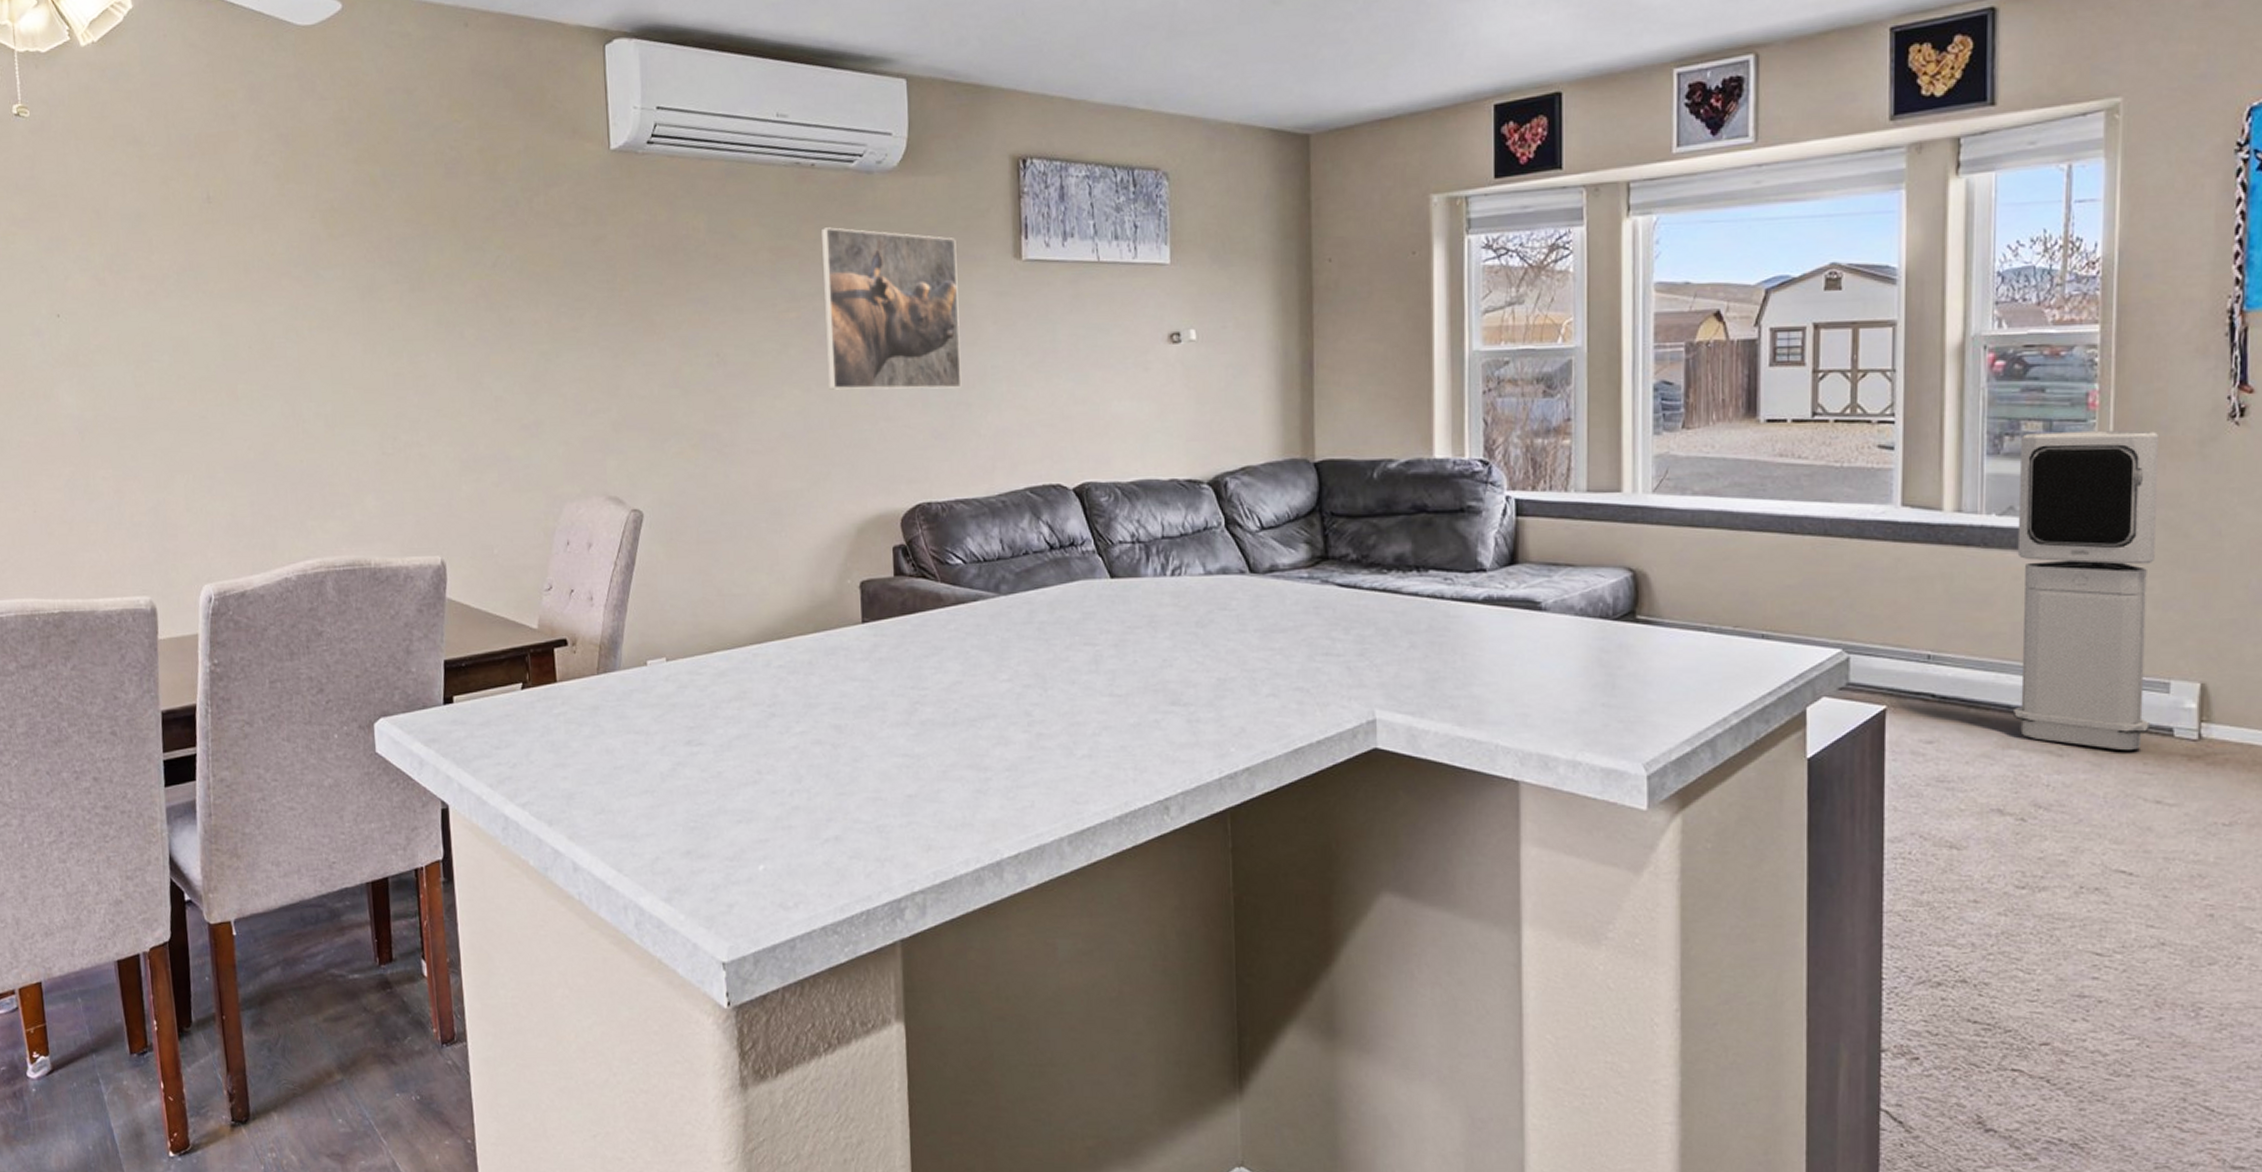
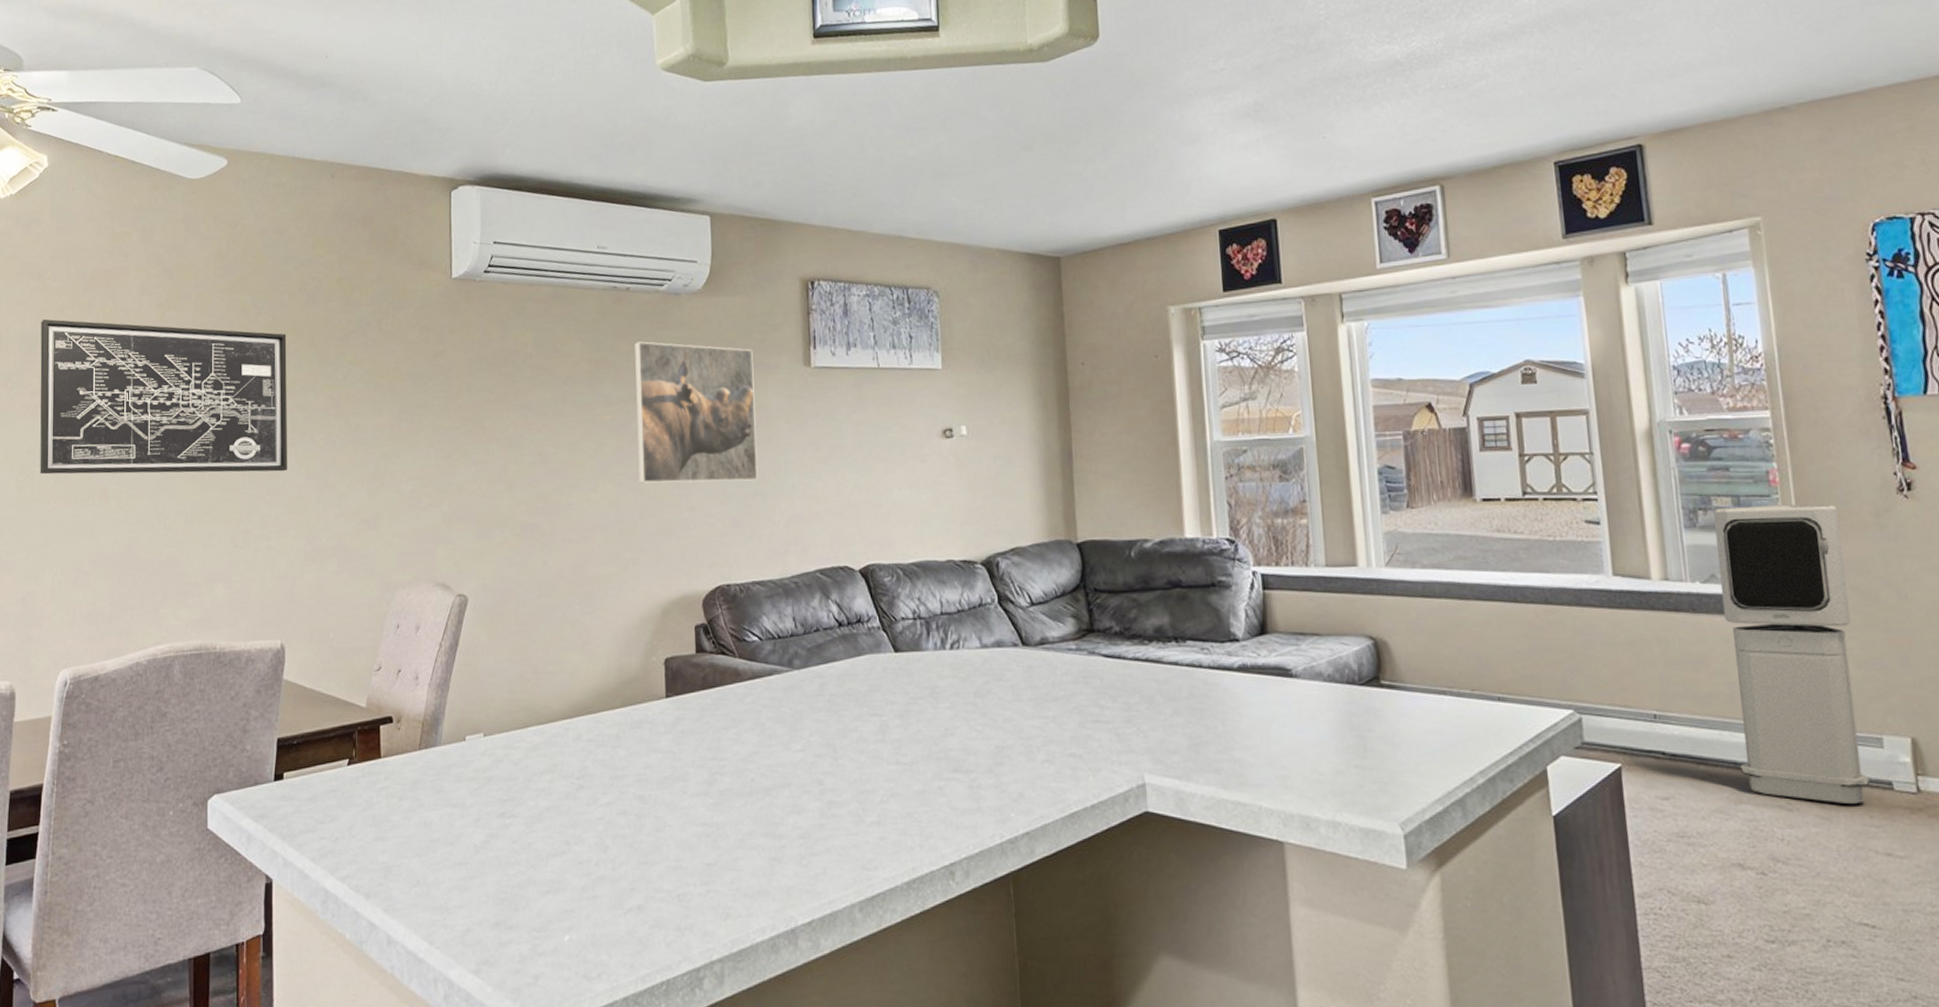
wall art: none [143,192,437,371] -> present [40,319,288,475]

